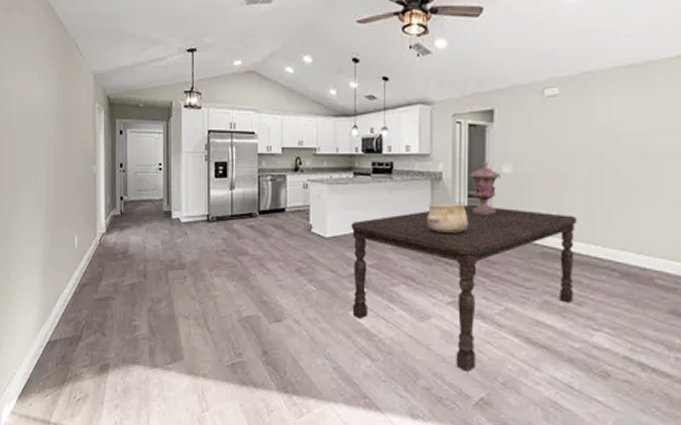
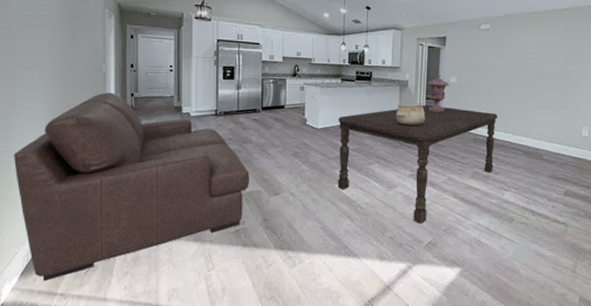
sofa: none [13,196,246,408] -> present [14,92,250,282]

